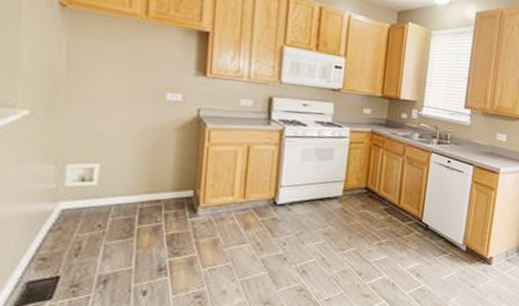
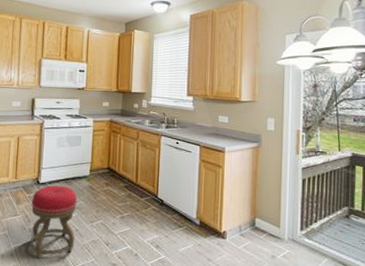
stool: none [261,206,326,293] -> present [29,185,77,258]

